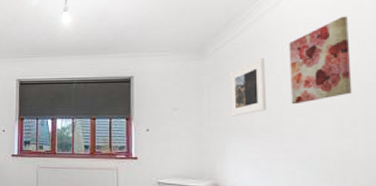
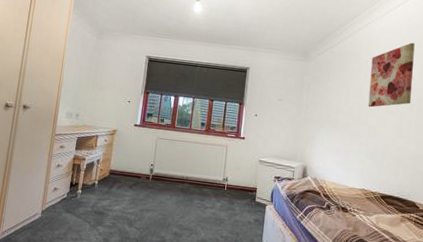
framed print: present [229,58,266,116] -> none [322,67,353,112]

